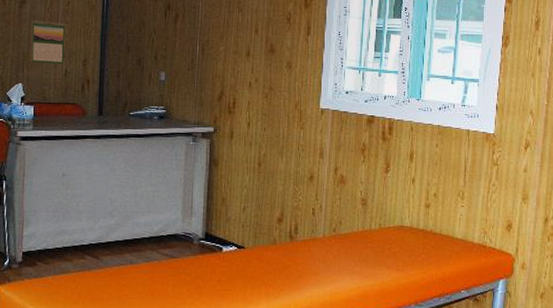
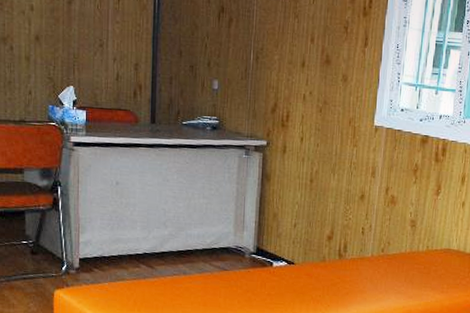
calendar: present [30,21,66,65] -> none [81,19,117,68]

